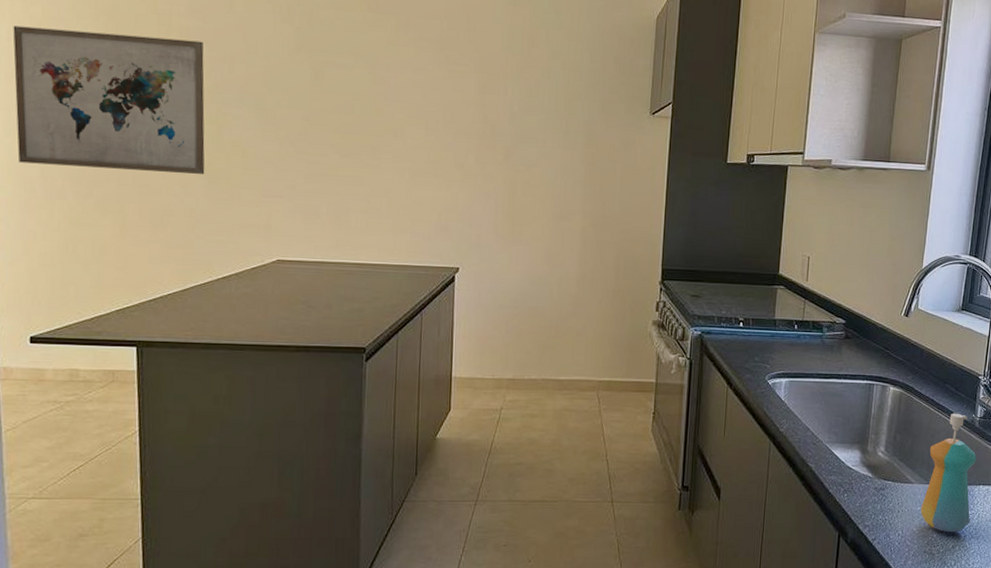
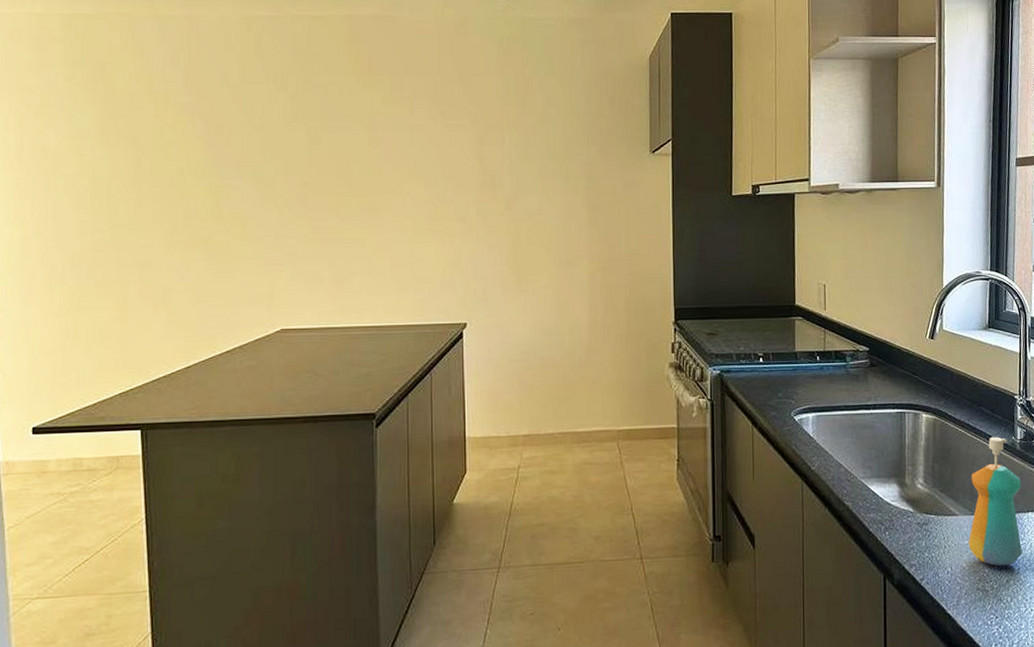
wall art: present [13,25,205,174] -> none [11,115,205,250]

